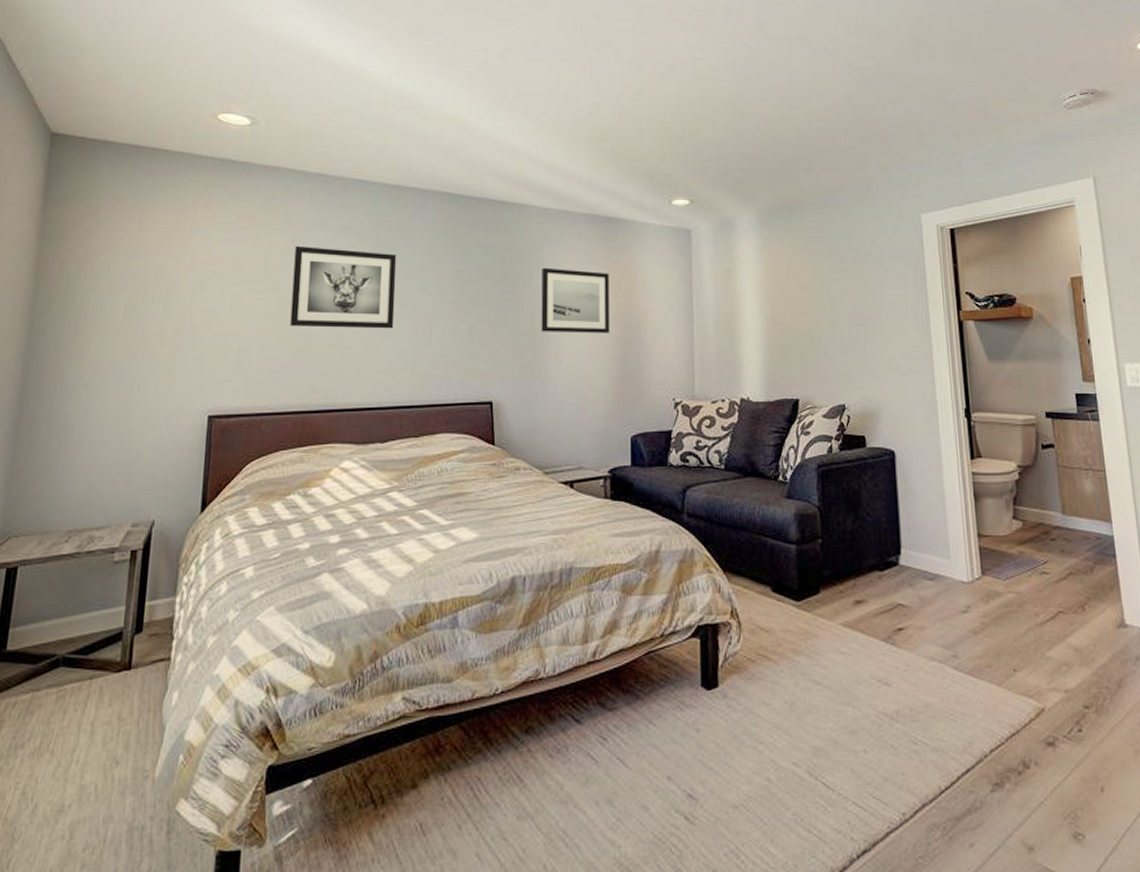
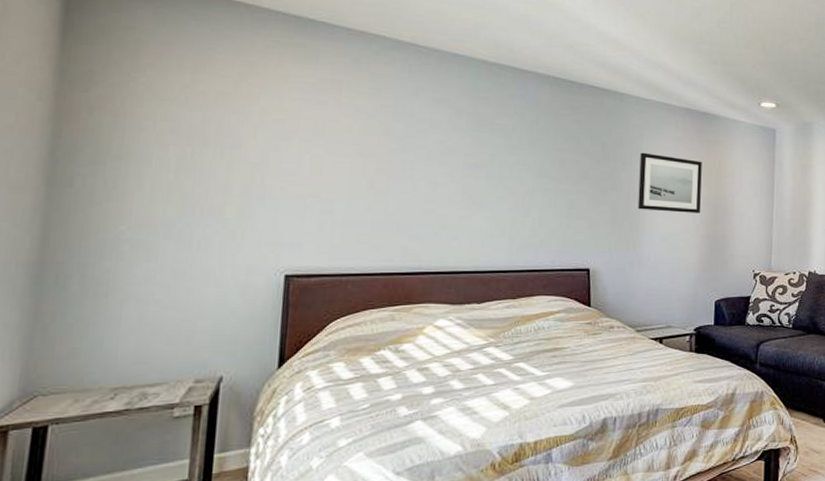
wall art: present [290,245,397,329] -> none [378,112,496,199]

